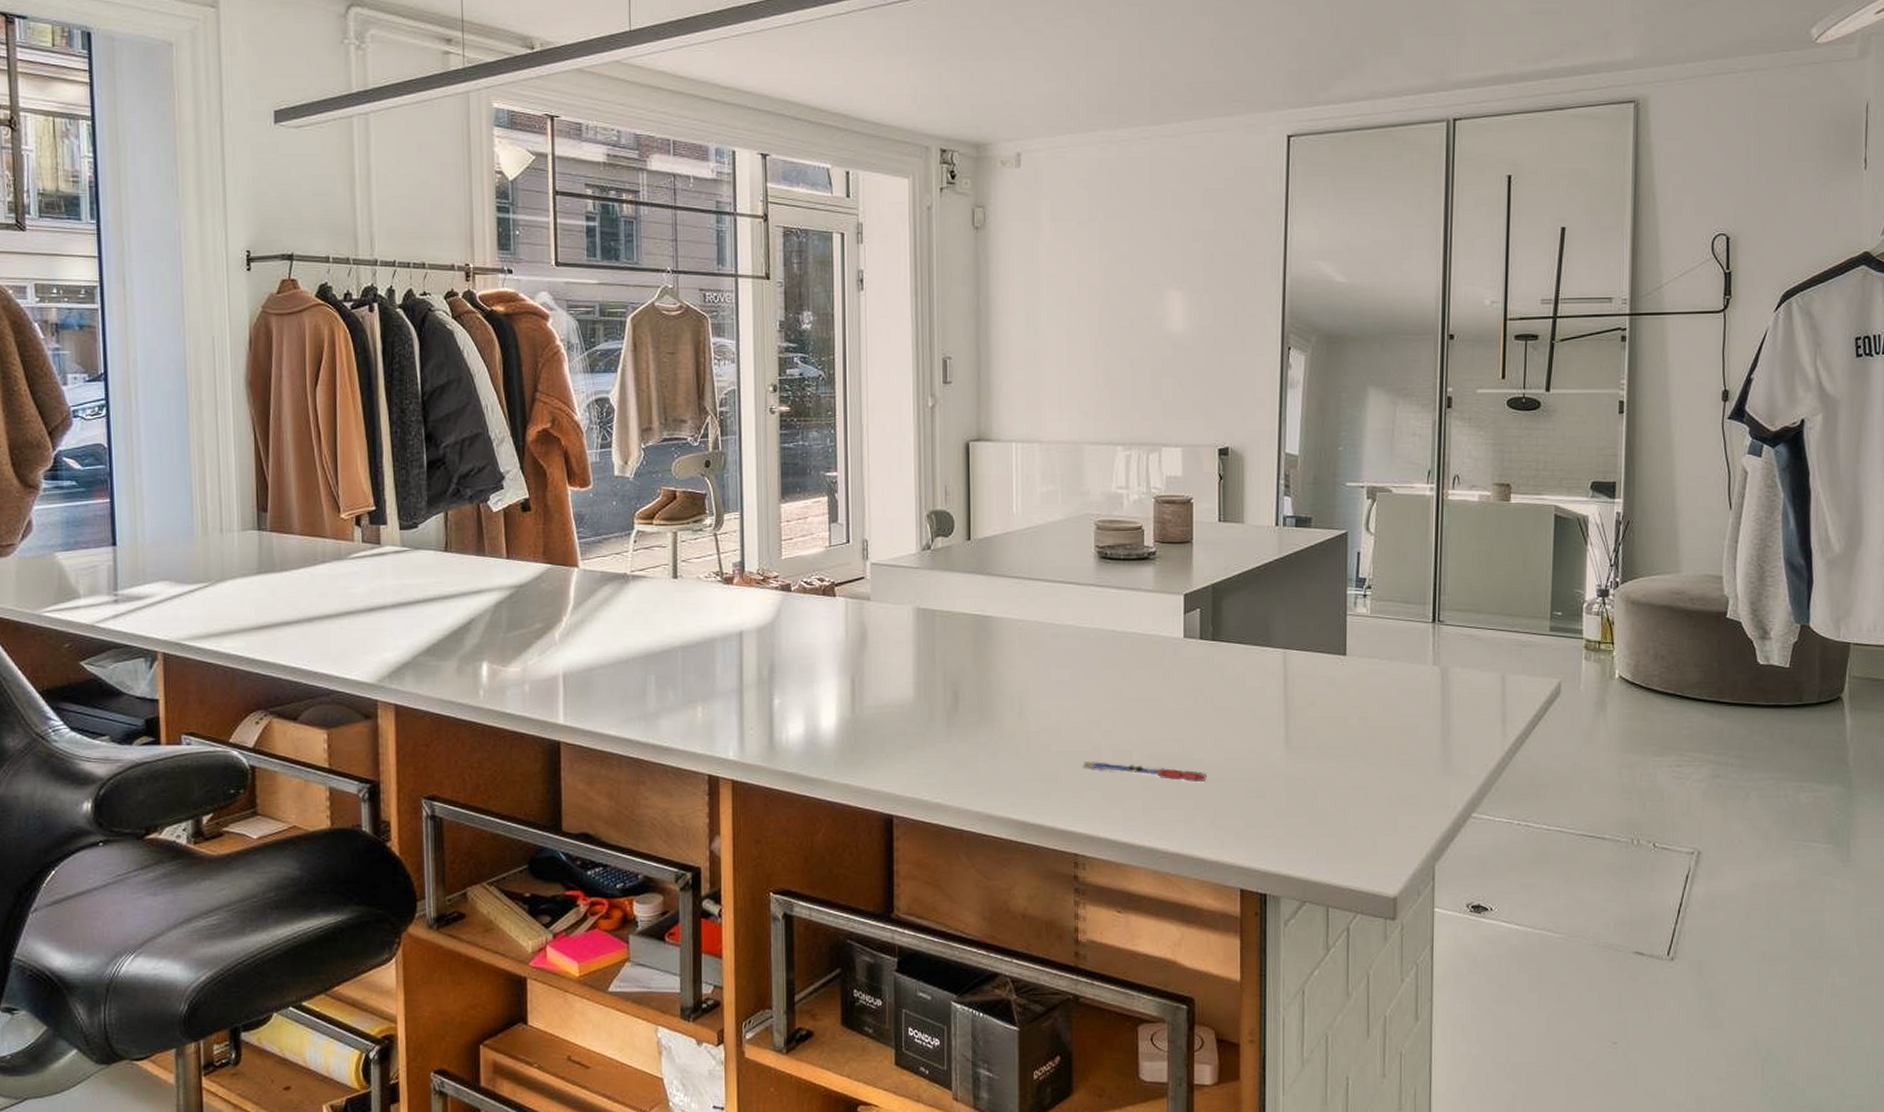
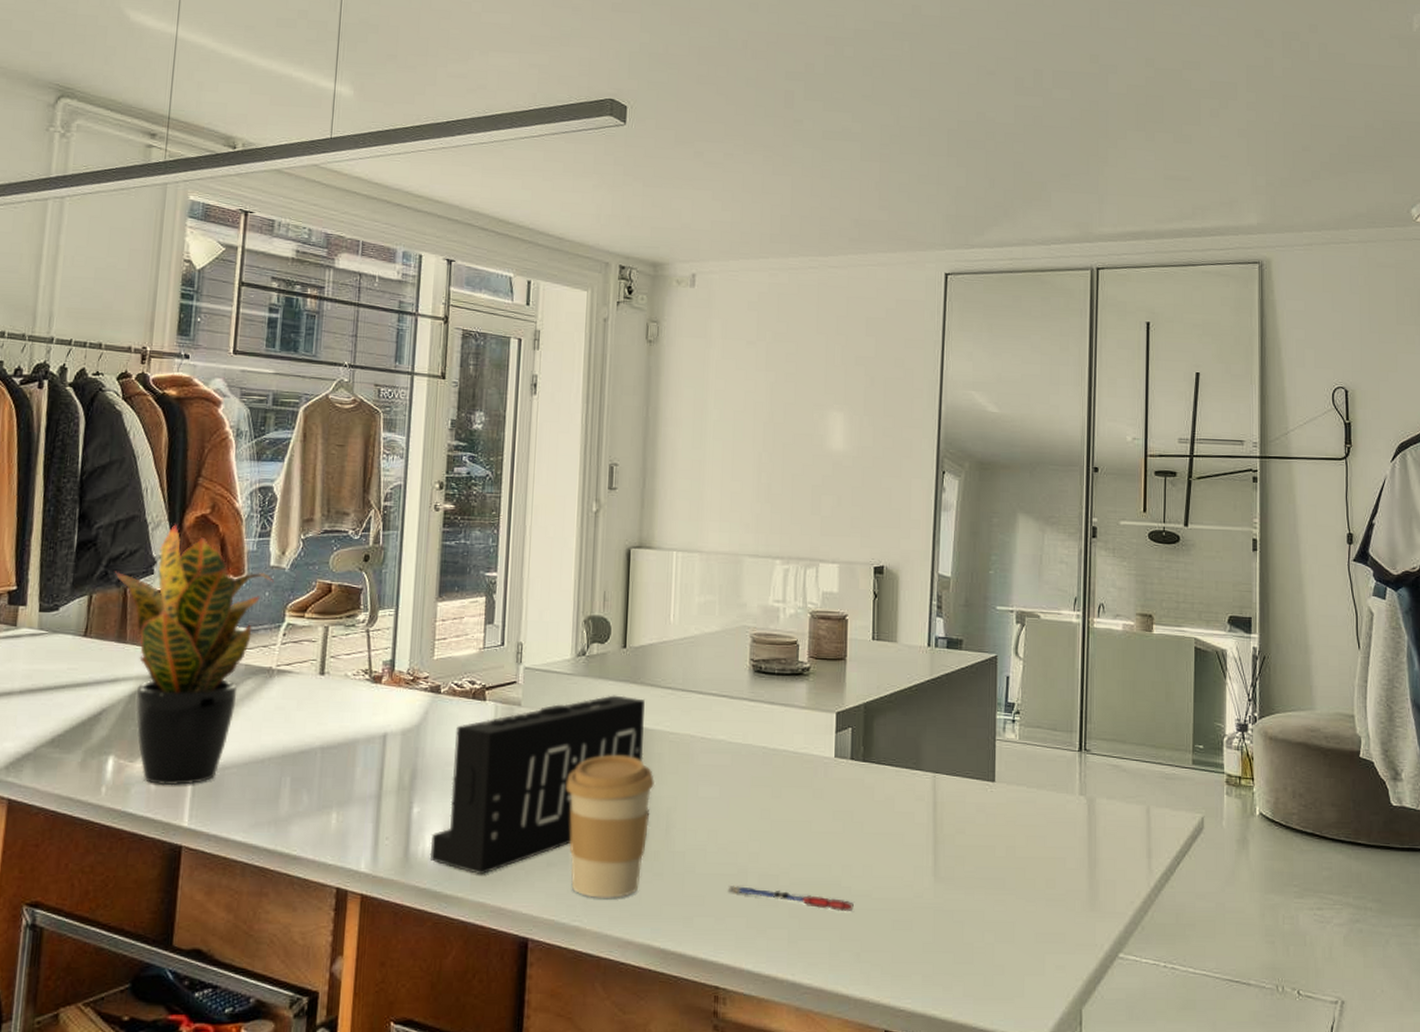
potted plant: none [465,438,621,687] -> present [114,523,275,786]
alarm clock: none [793,586,994,758] -> present [429,695,645,874]
coffee cup: none [920,644,1006,777] -> present [566,755,654,898]

